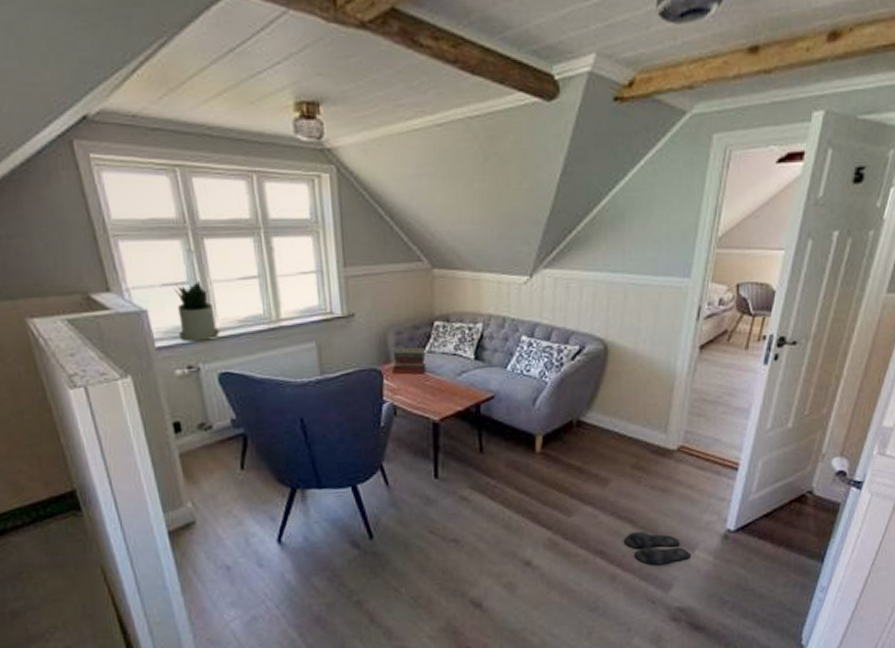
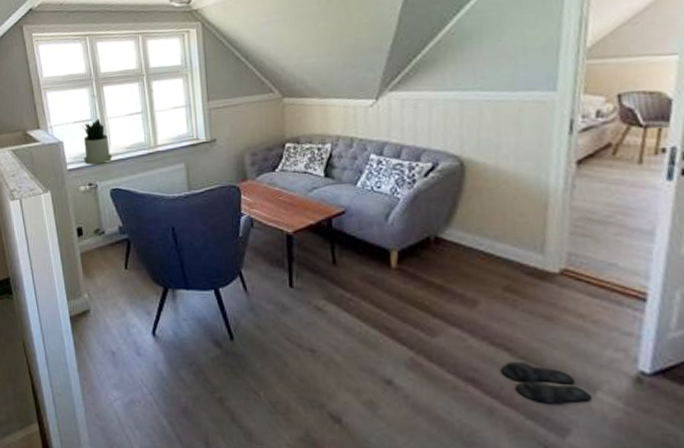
books: present [392,346,427,375] -> none [249,166,280,191]

